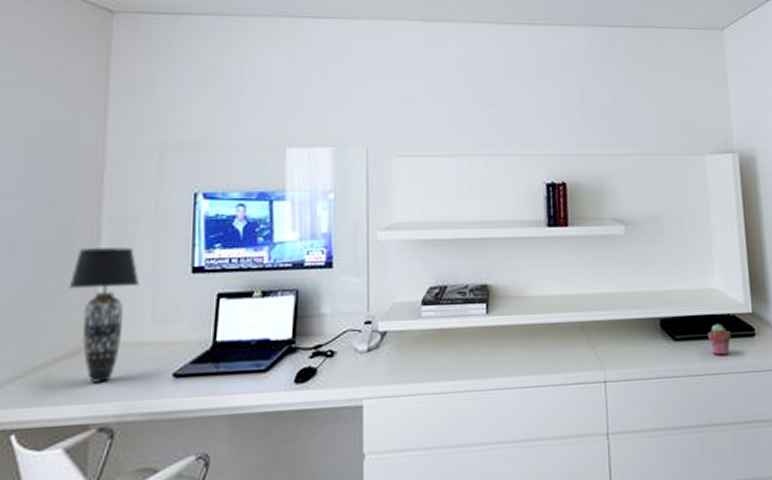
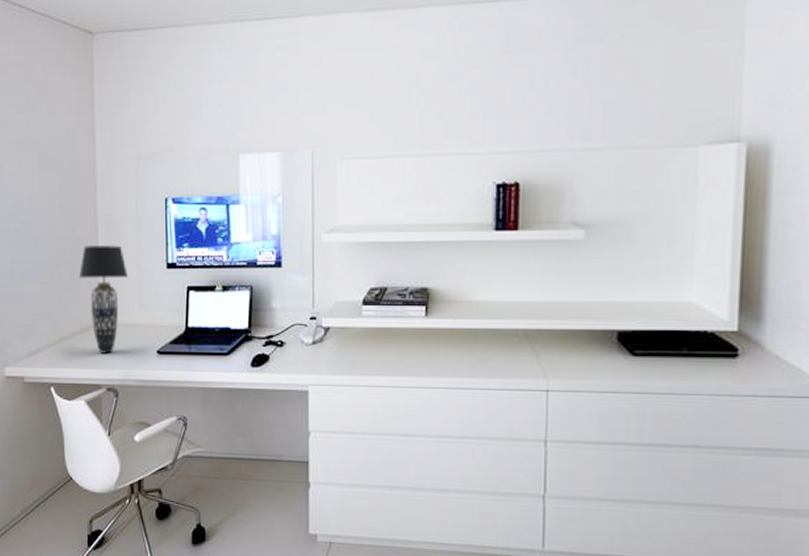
potted succulent: present [708,323,731,356] -> none [675,340,706,375]

